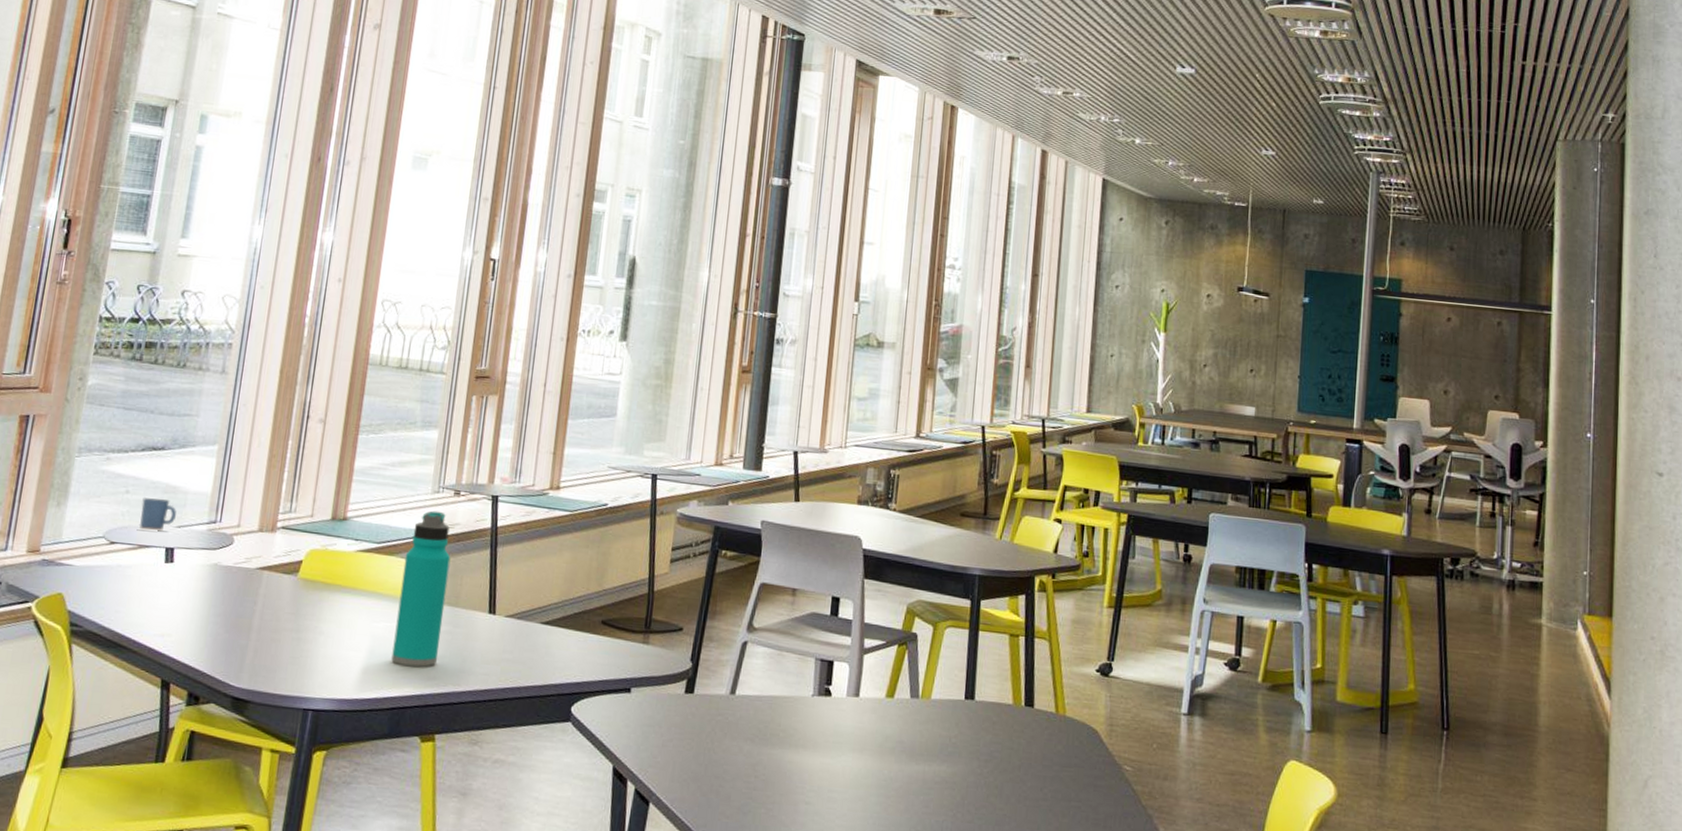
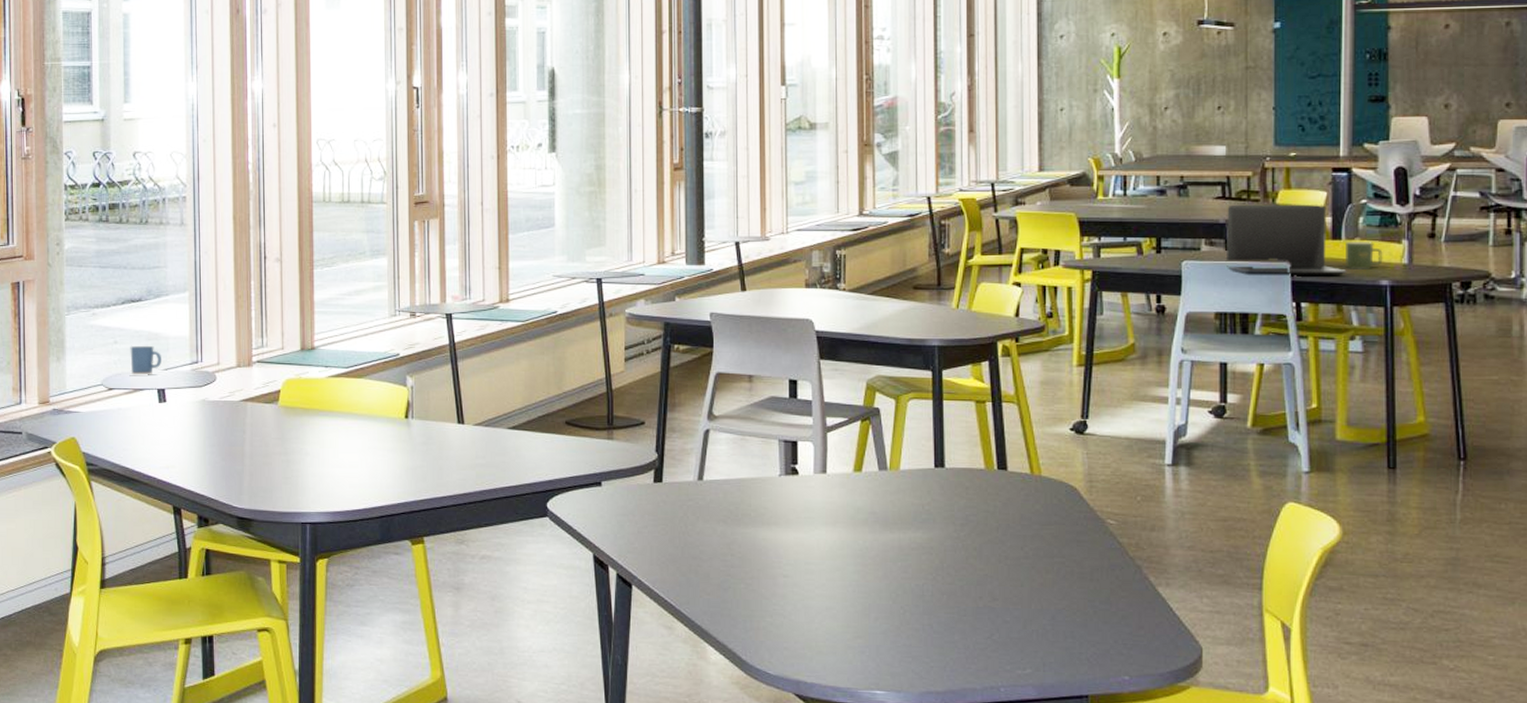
water bottle: present [391,510,451,667] -> none [373,333,417,477]
laptop computer: none [1249,464,1354,542] -> present [1227,205,1347,276]
mug: none [1352,510,1386,538] -> present [1344,242,1383,269]

